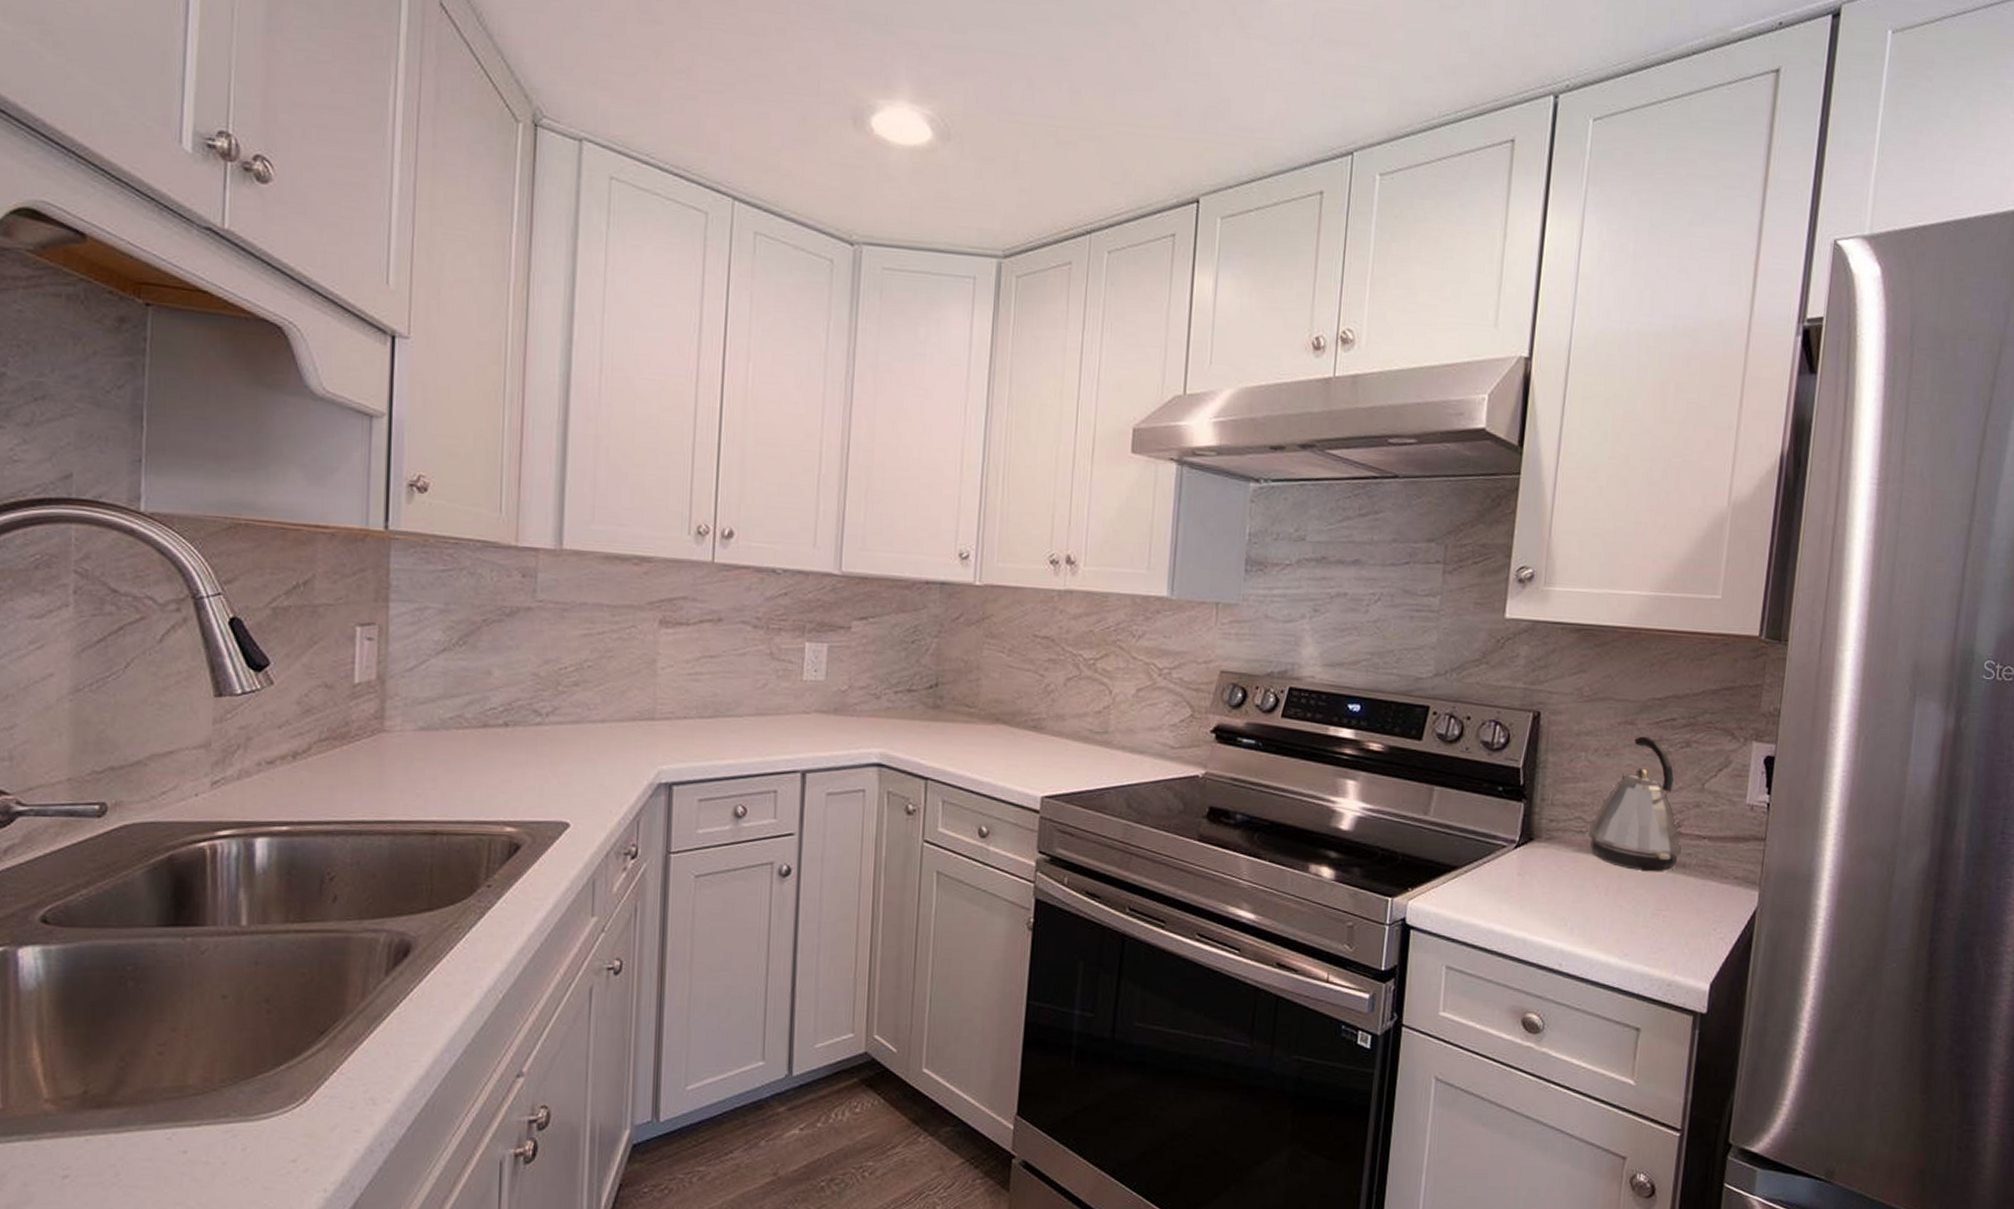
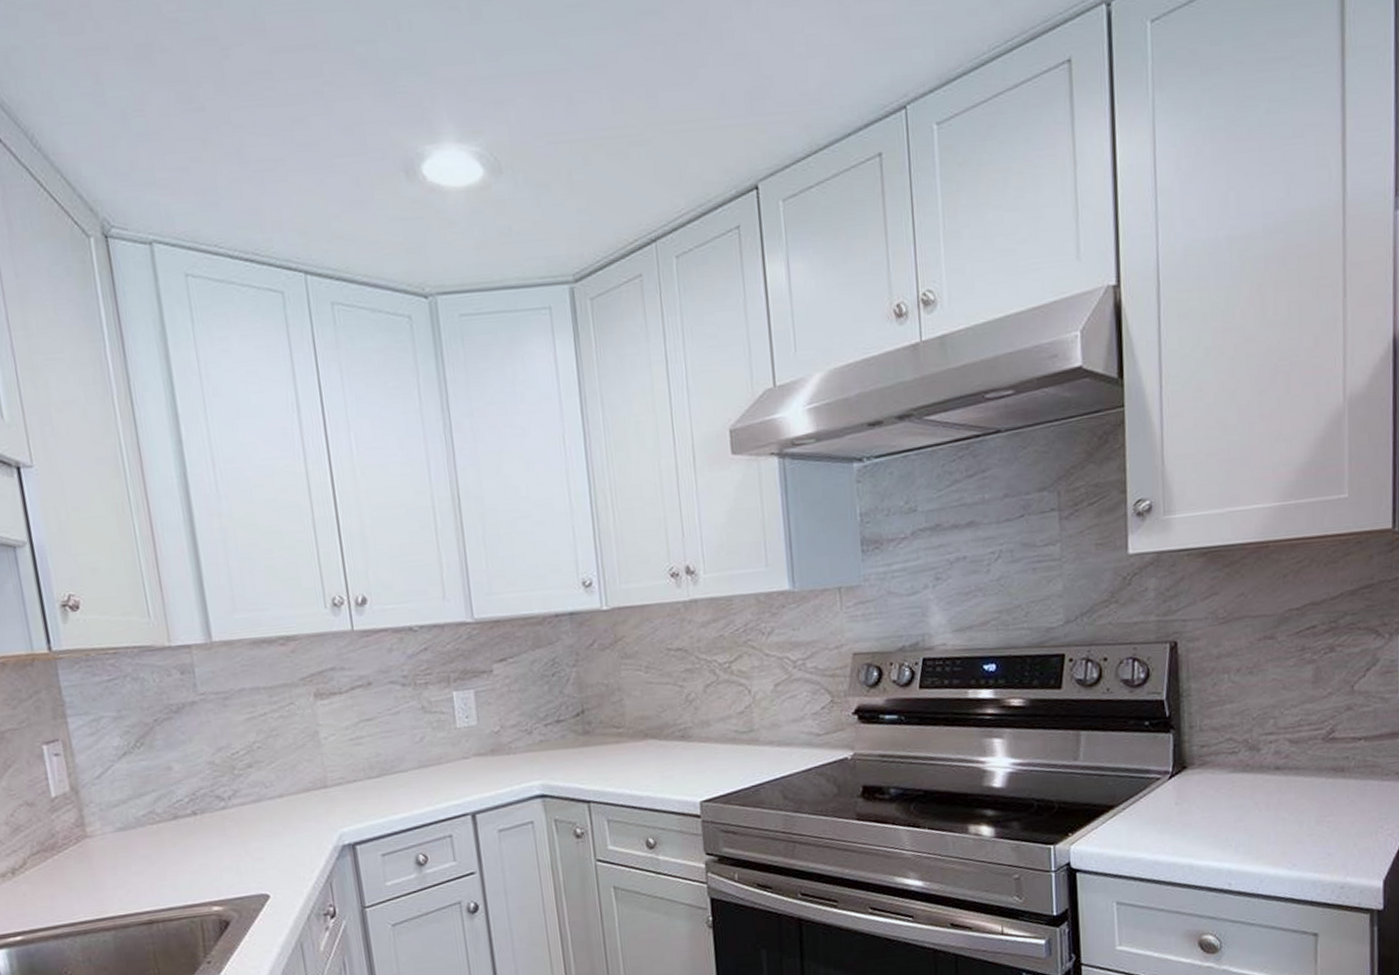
kettle: present [1588,737,1682,872] -> none [1241,649,1338,782]

